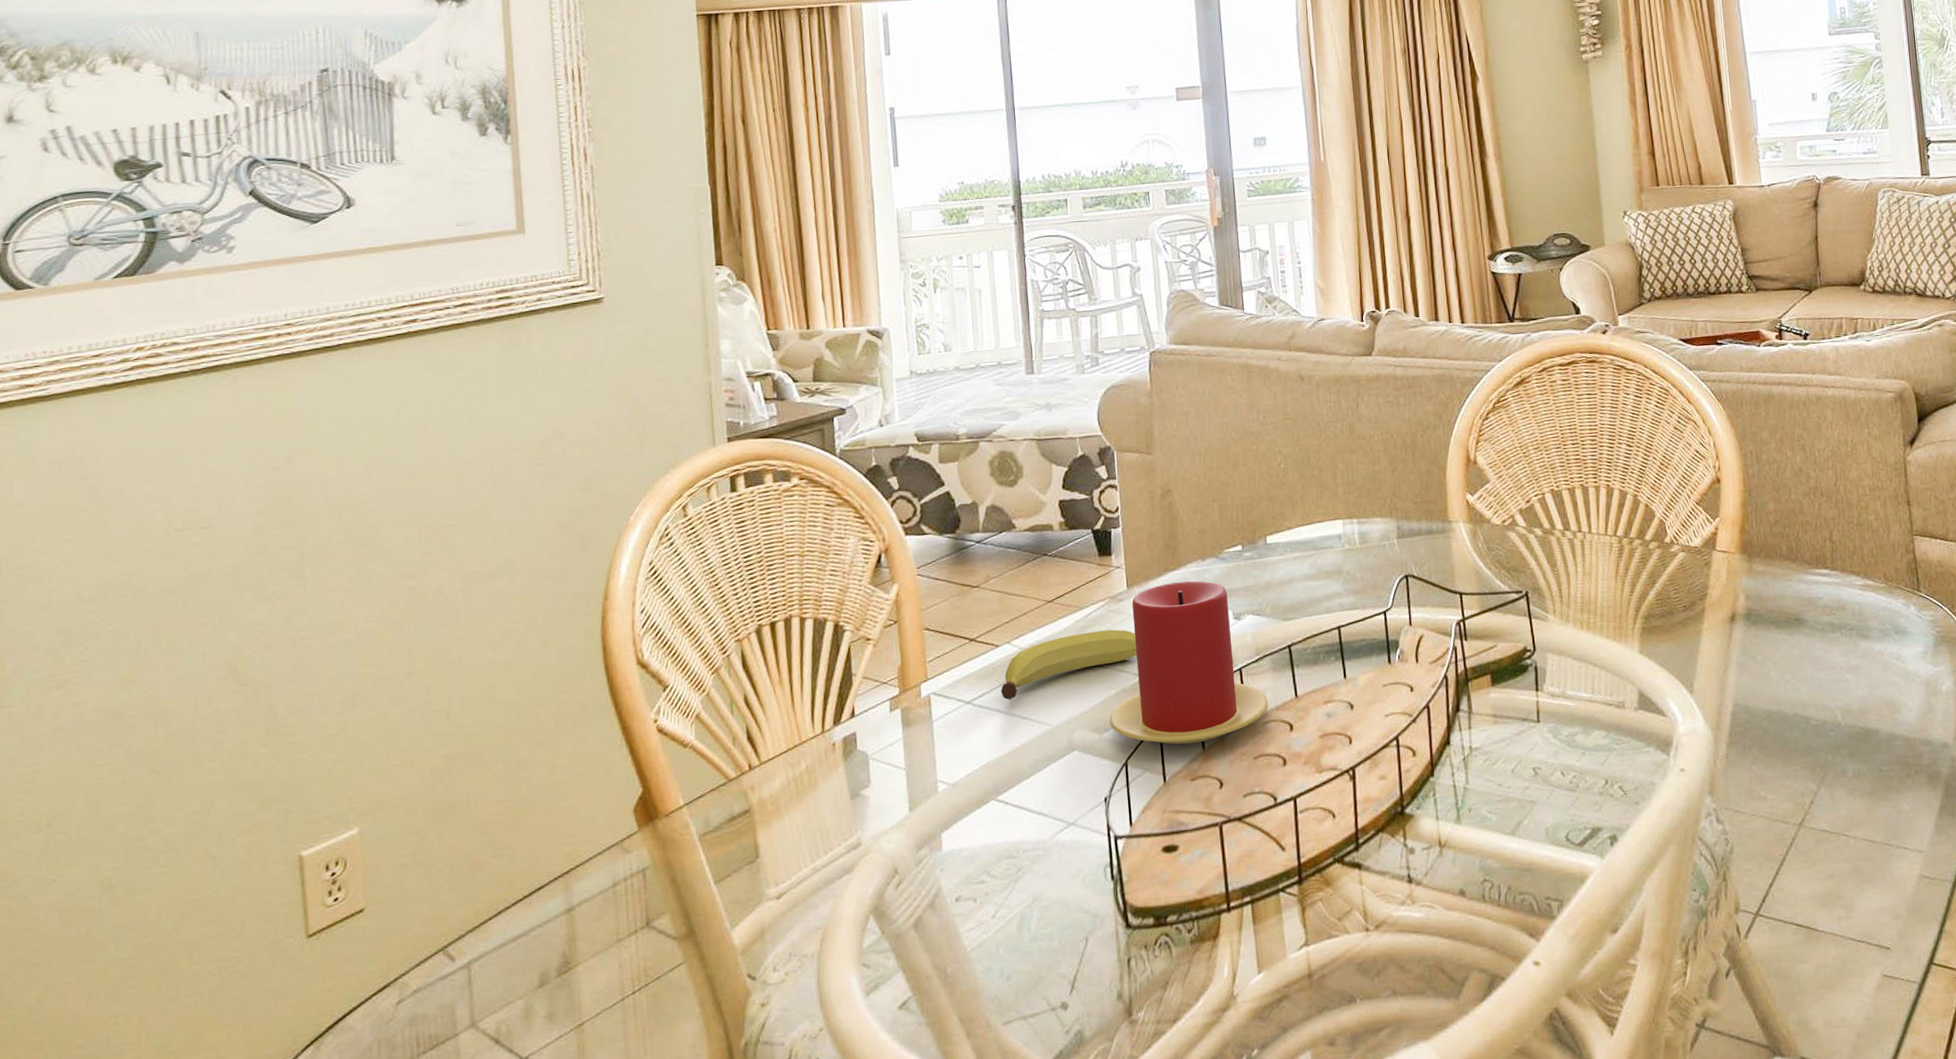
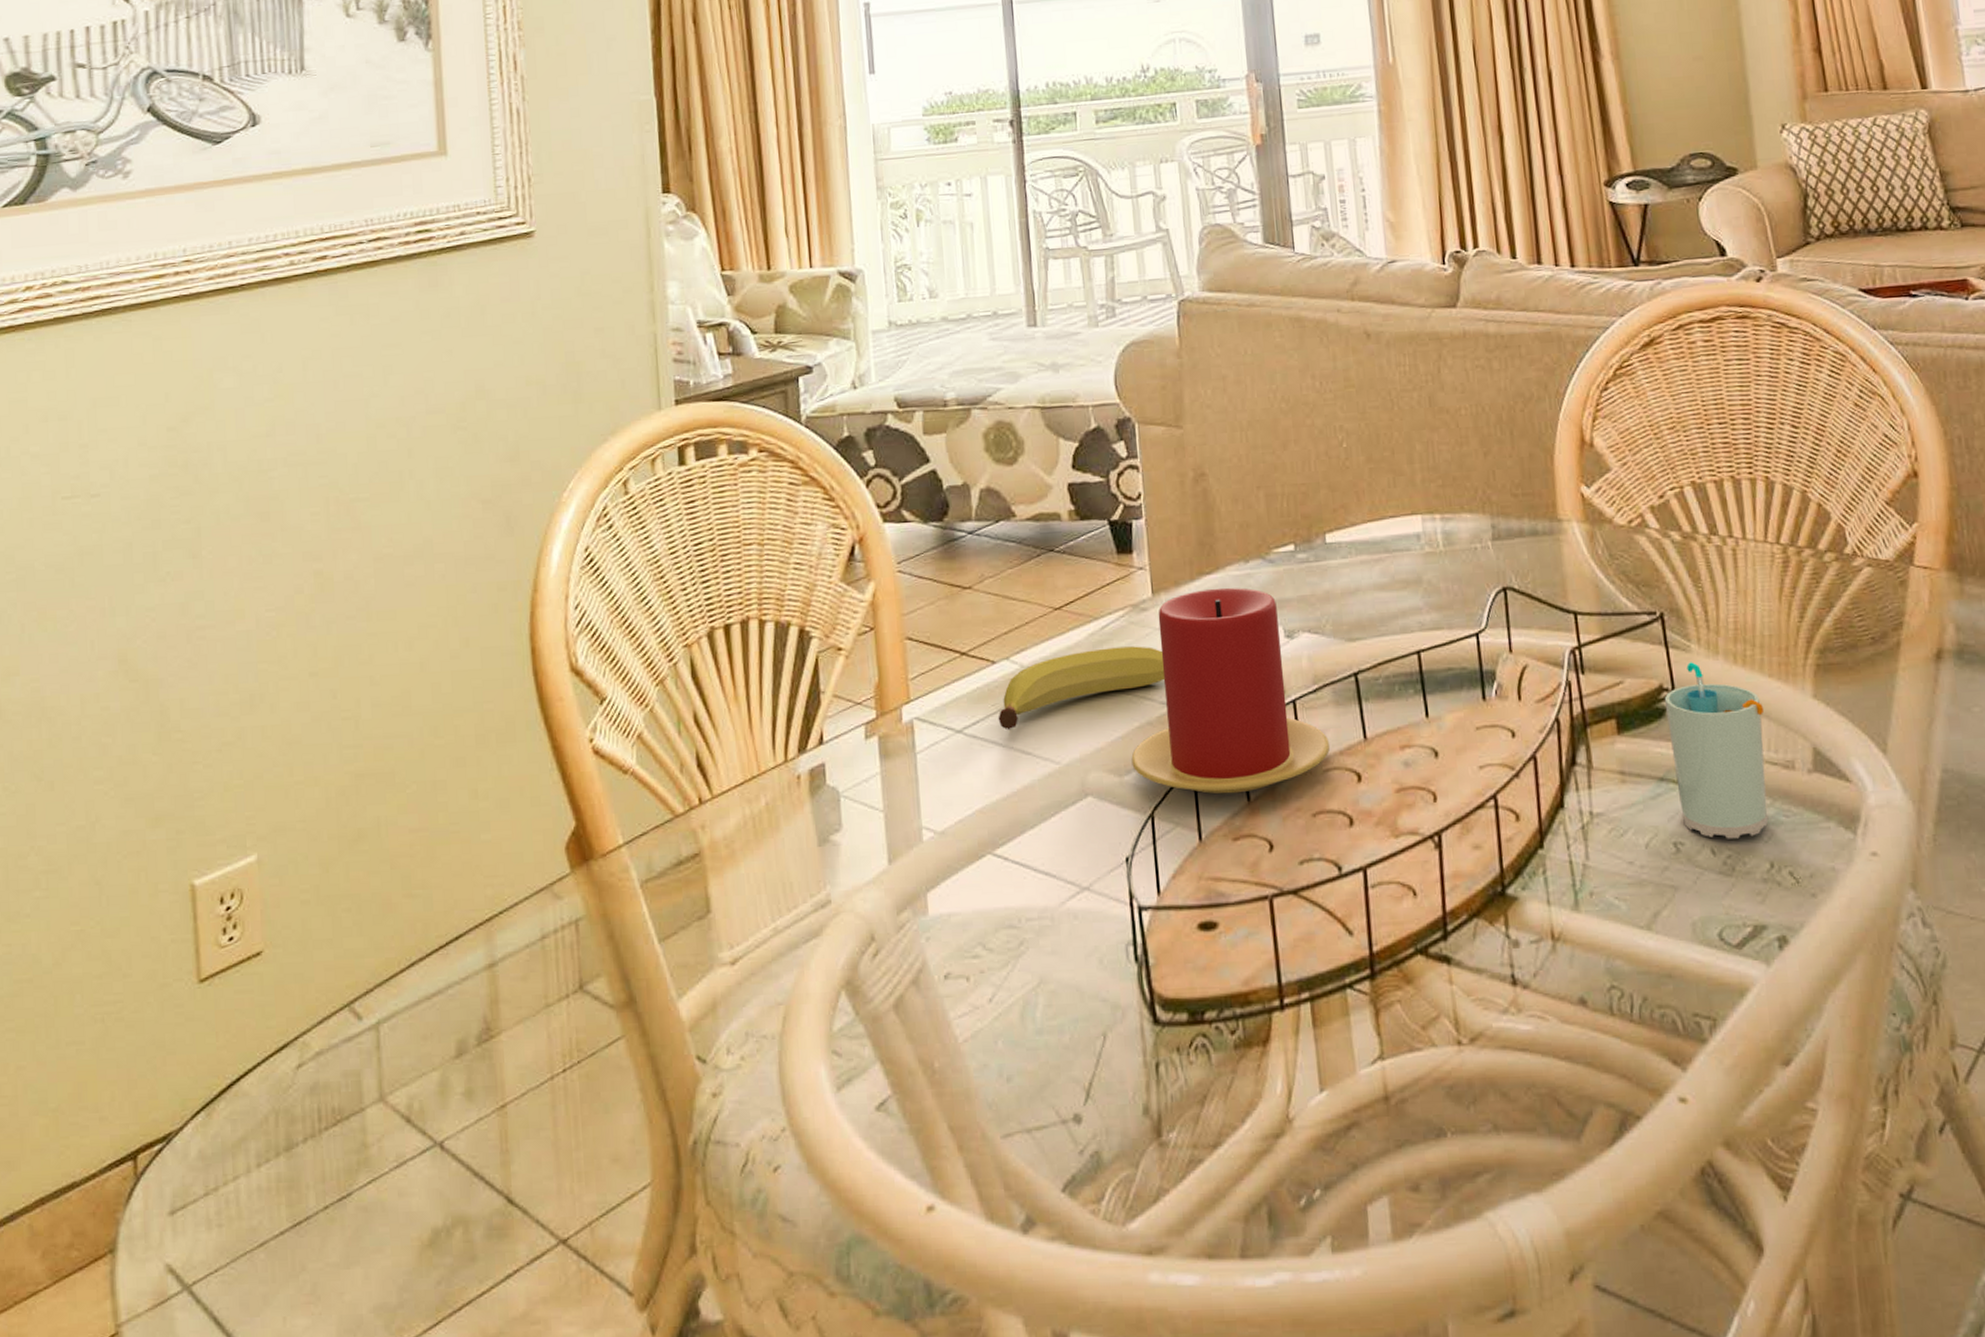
cup: none [1527,629,1605,763] -> present [1664,662,1769,839]

